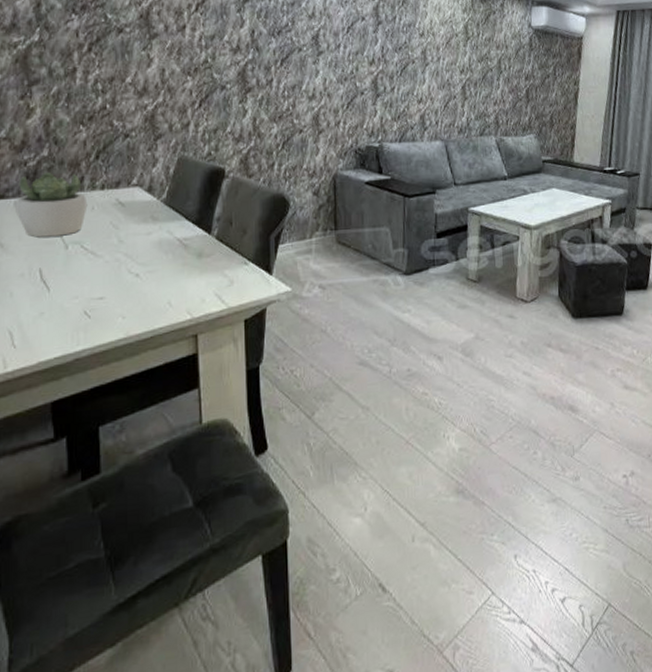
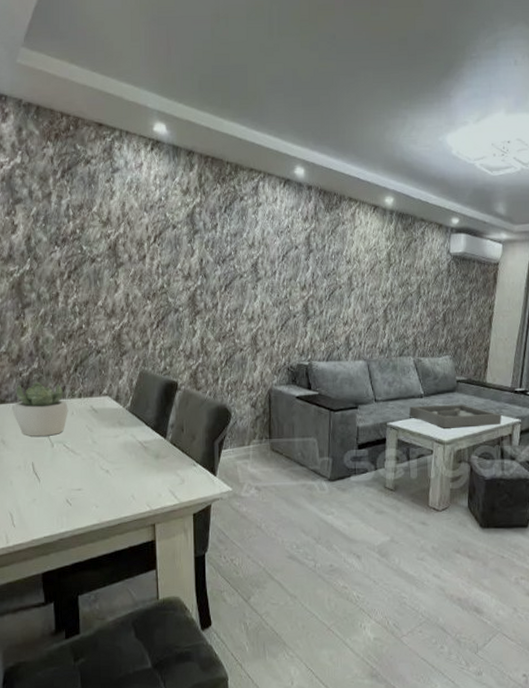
decorative tray: none [492,185,591,212] -> present [409,404,502,429]

